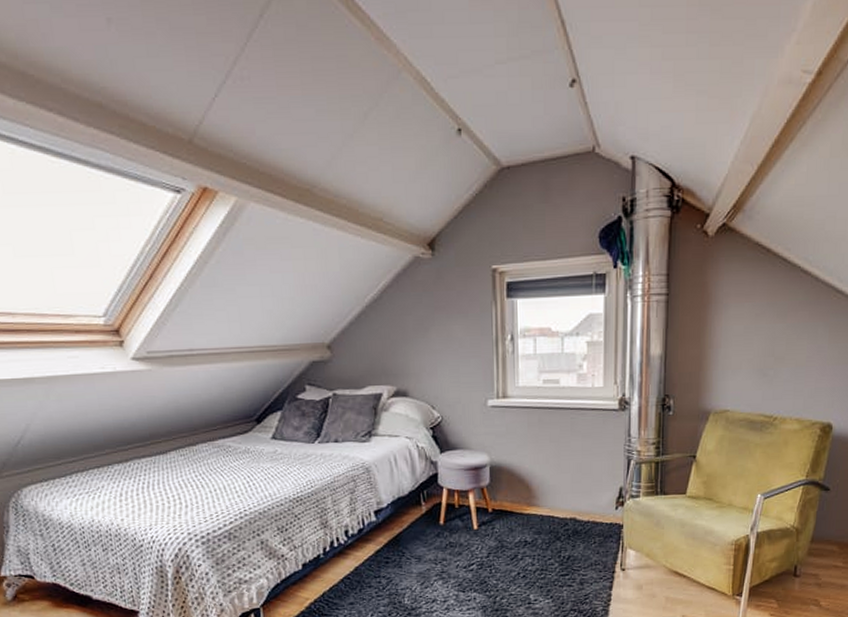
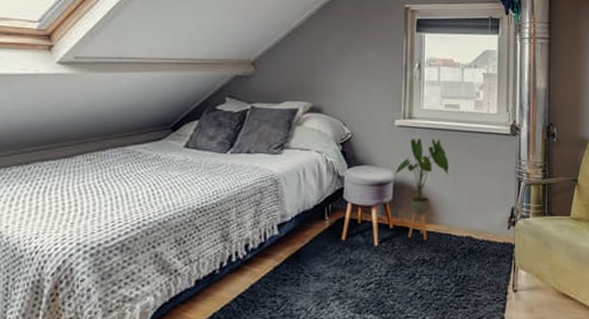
house plant: none [490,418,549,523] -> present [395,139,449,241]

